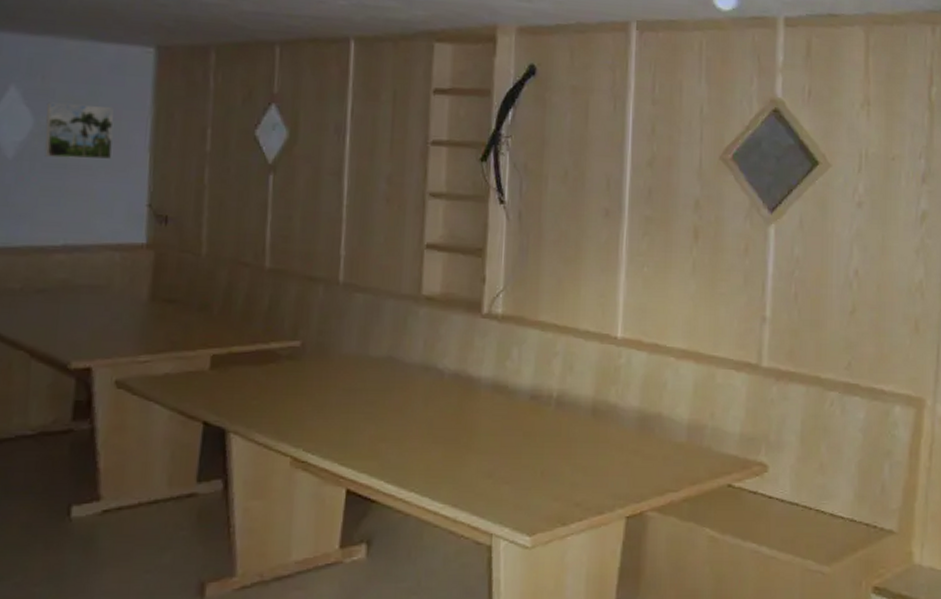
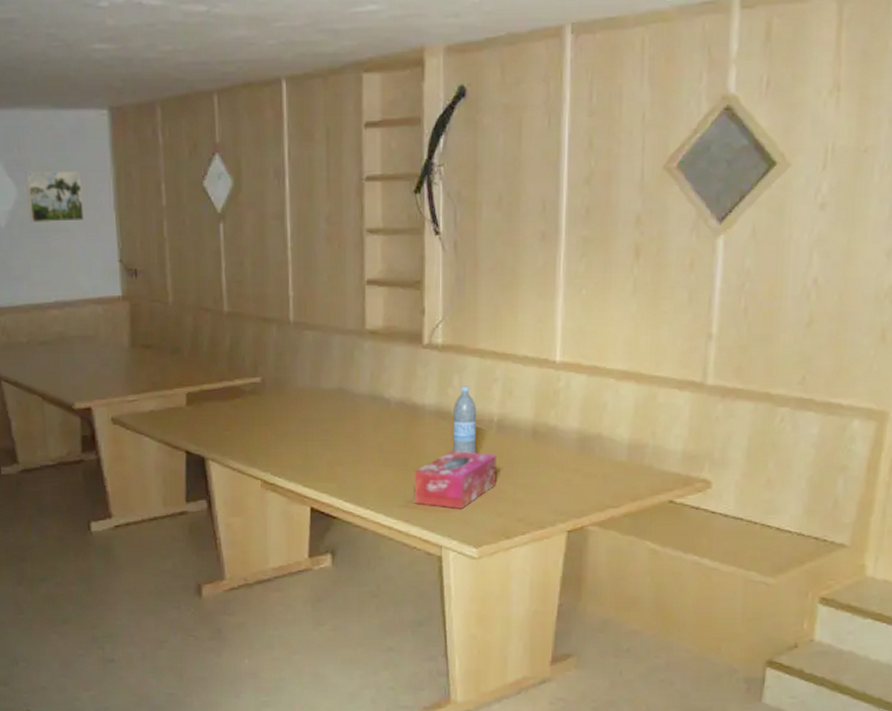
tissue box: none [464,428,555,492] -> present [414,451,496,509]
water bottle: none [509,358,535,431] -> present [453,386,476,454]

